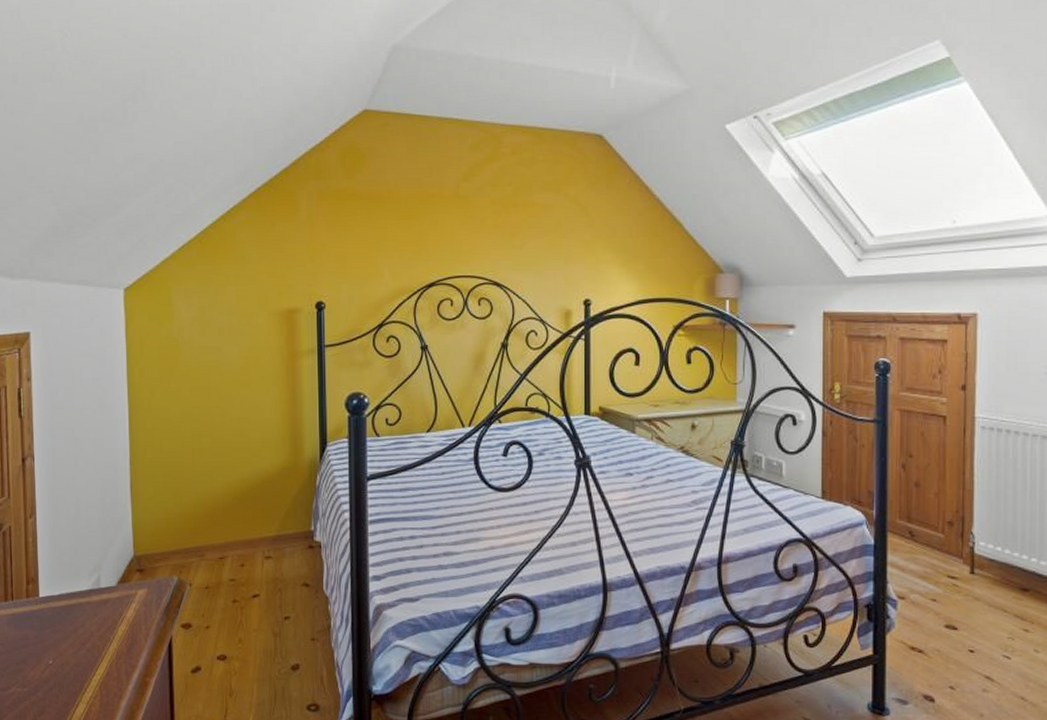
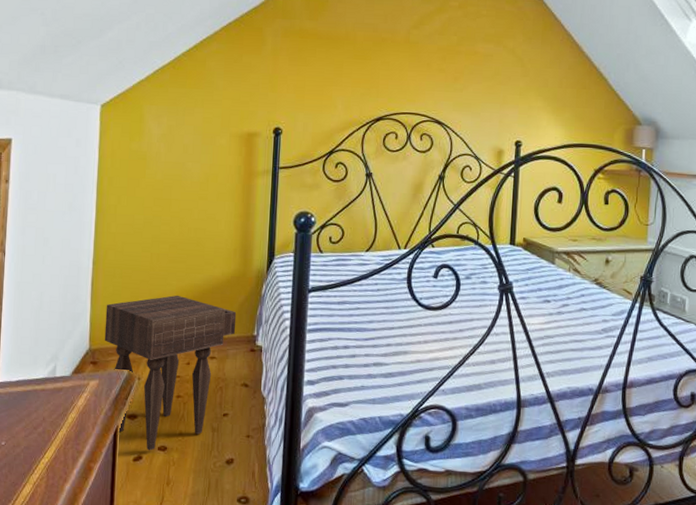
nightstand: none [148,492,291,661] -> present [104,295,237,451]

